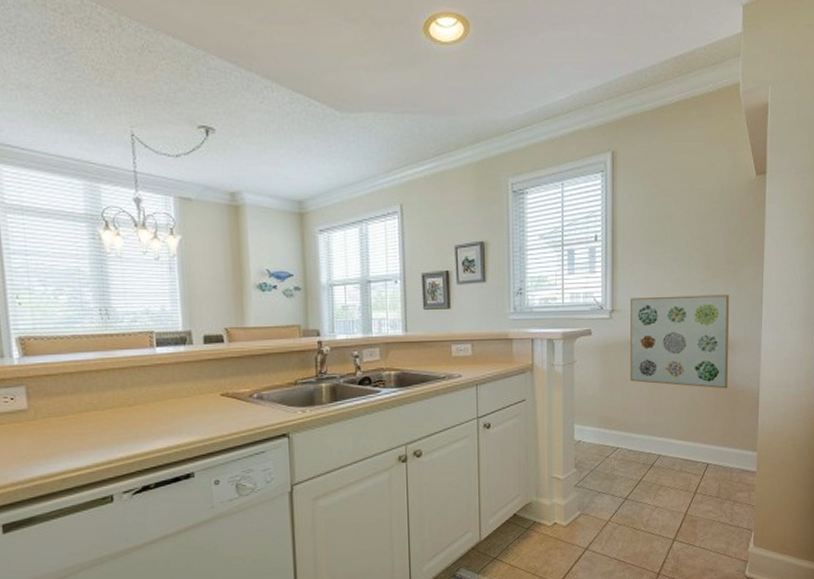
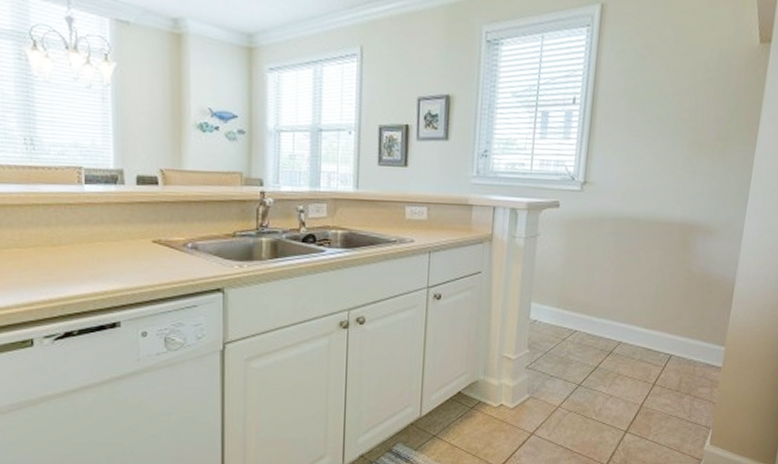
wall art: present [630,295,730,389] -> none [596,170,715,277]

